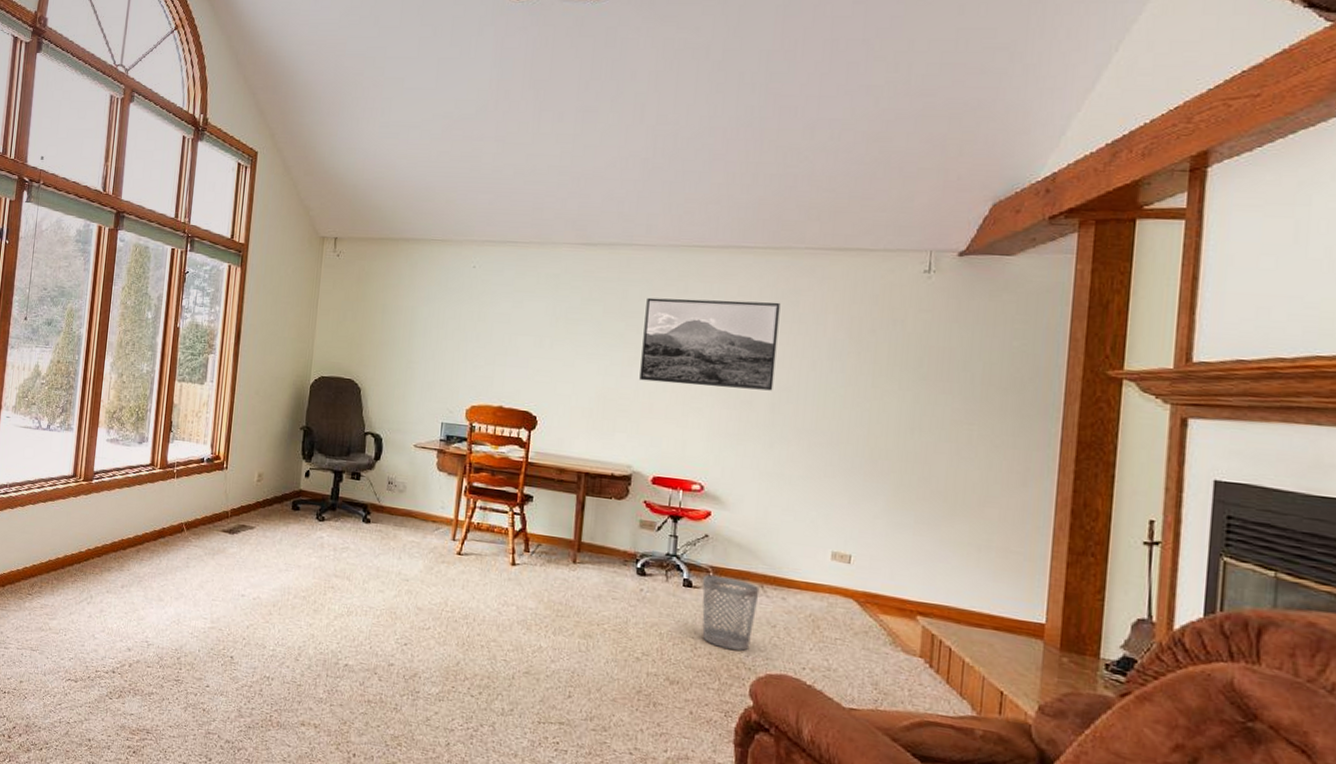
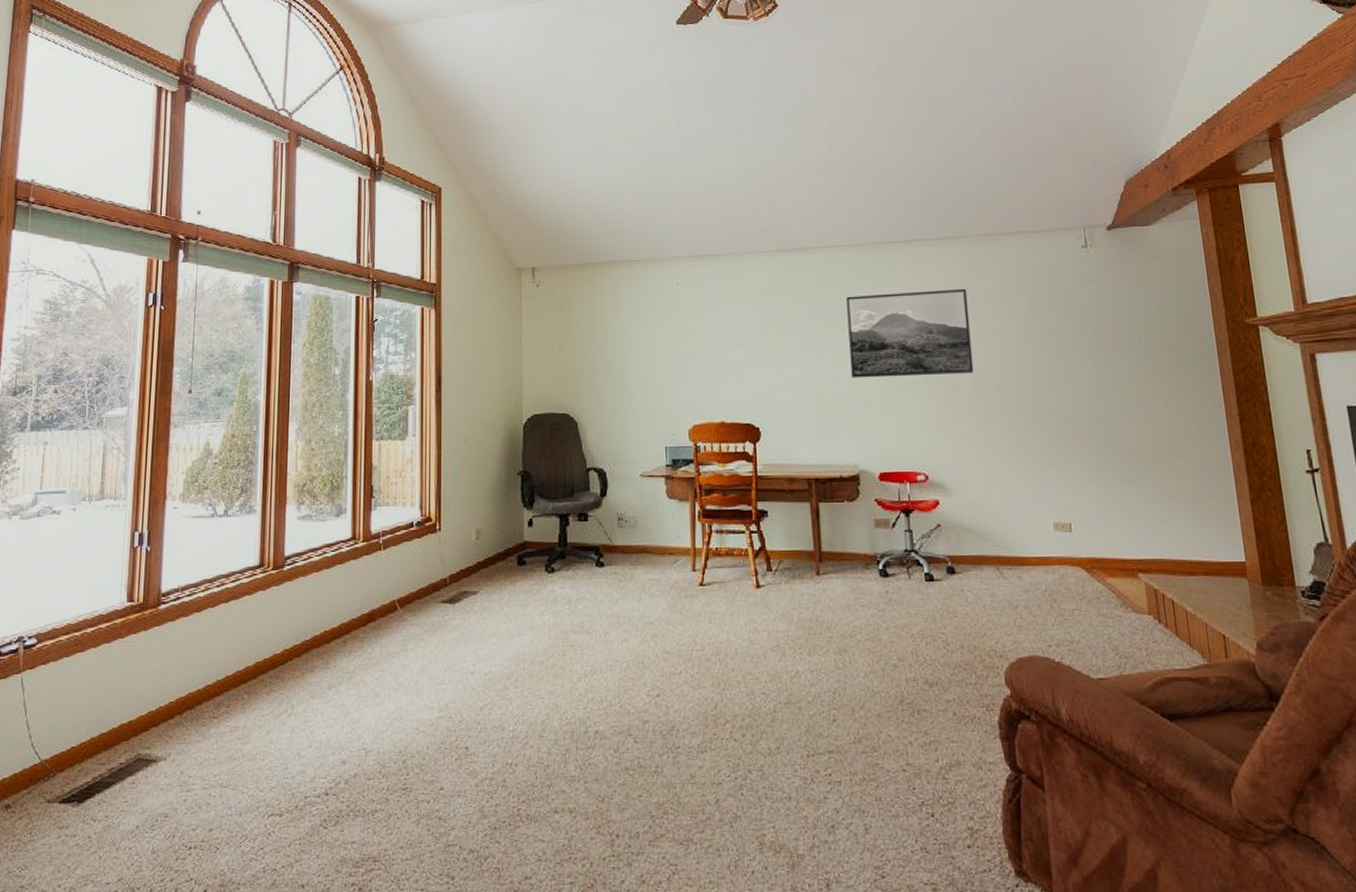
wastebasket: present [702,575,760,651] -> none [942,564,997,640]

